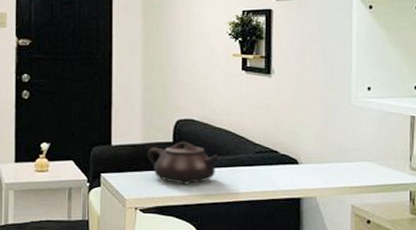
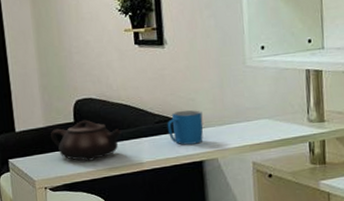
mug: none [267,143,304,180] -> present [167,109,204,145]

